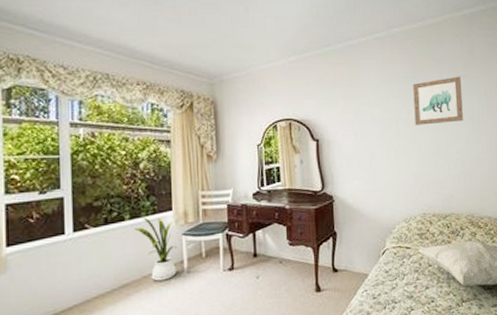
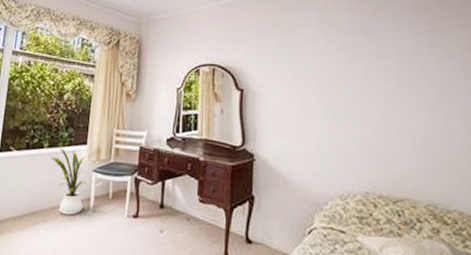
wall art: present [413,76,463,125] -> none [361,31,427,86]

